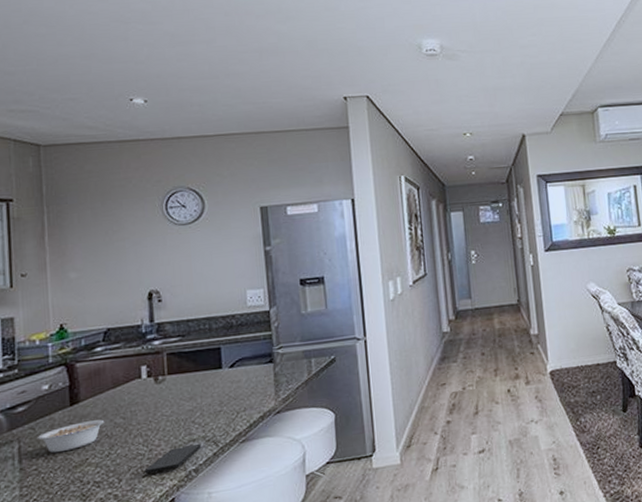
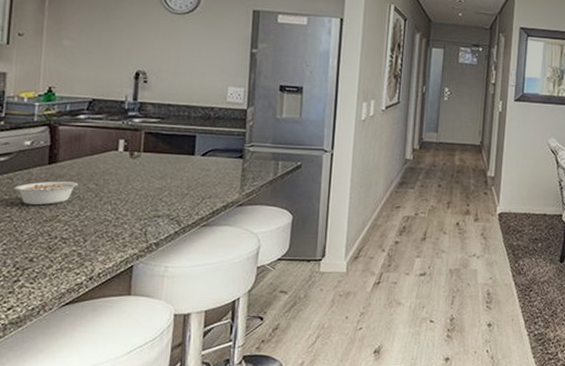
smartphone: present [144,443,202,474] -> none [109,220,165,240]

